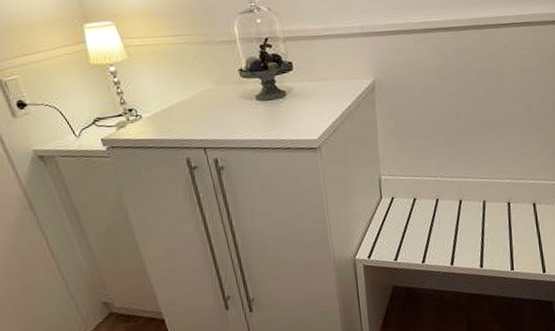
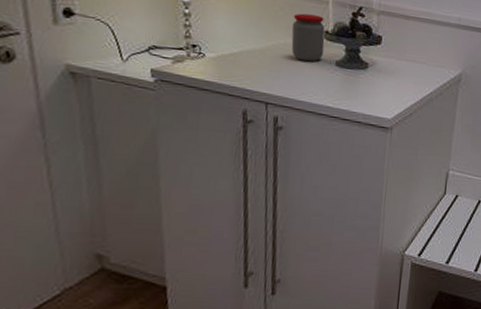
jar: none [207,56,243,103] -> present [291,13,325,62]

